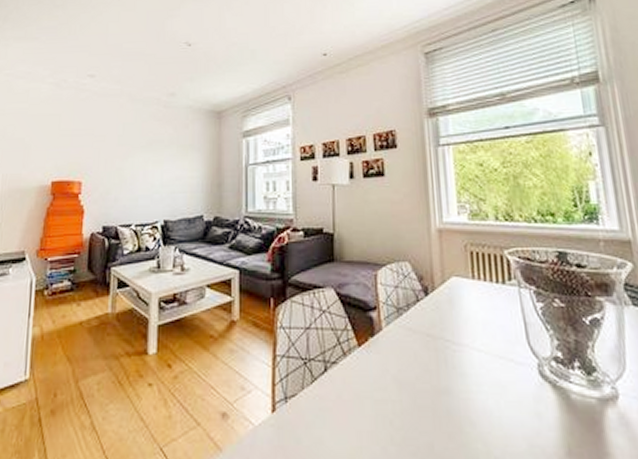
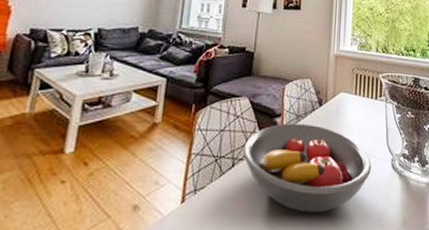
fruit bowl: none [335,318,510,431] -> present [243,123,372,213]

